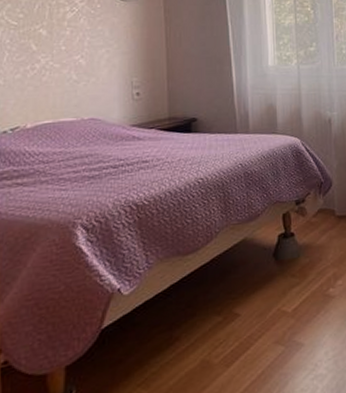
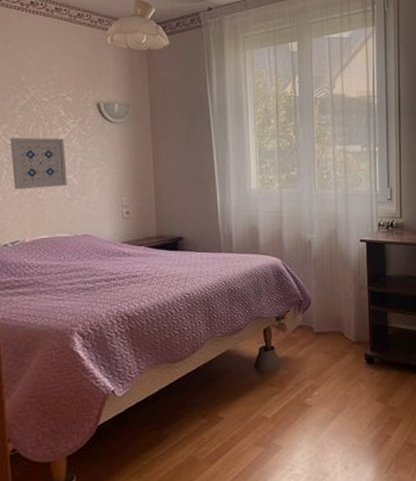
wall art: none [13,17,74,73] -> present [9,138,67,190]

